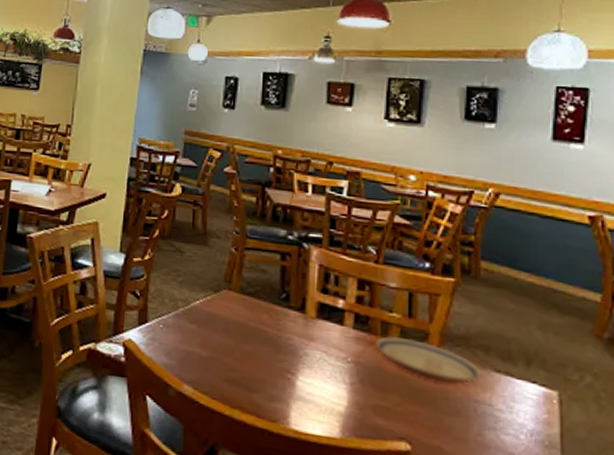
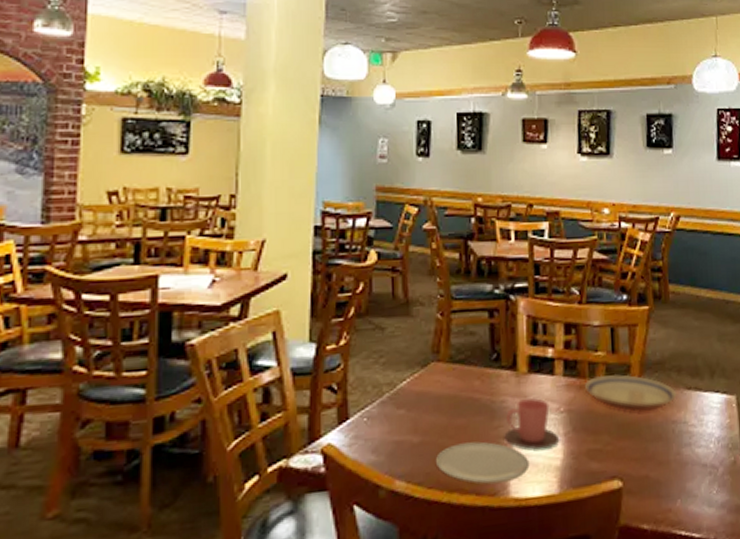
plate: none [220,366,312,414] -> present [435,441,530,485]
cup: none [288,341,345,392] -> present [504,397,560,449]

